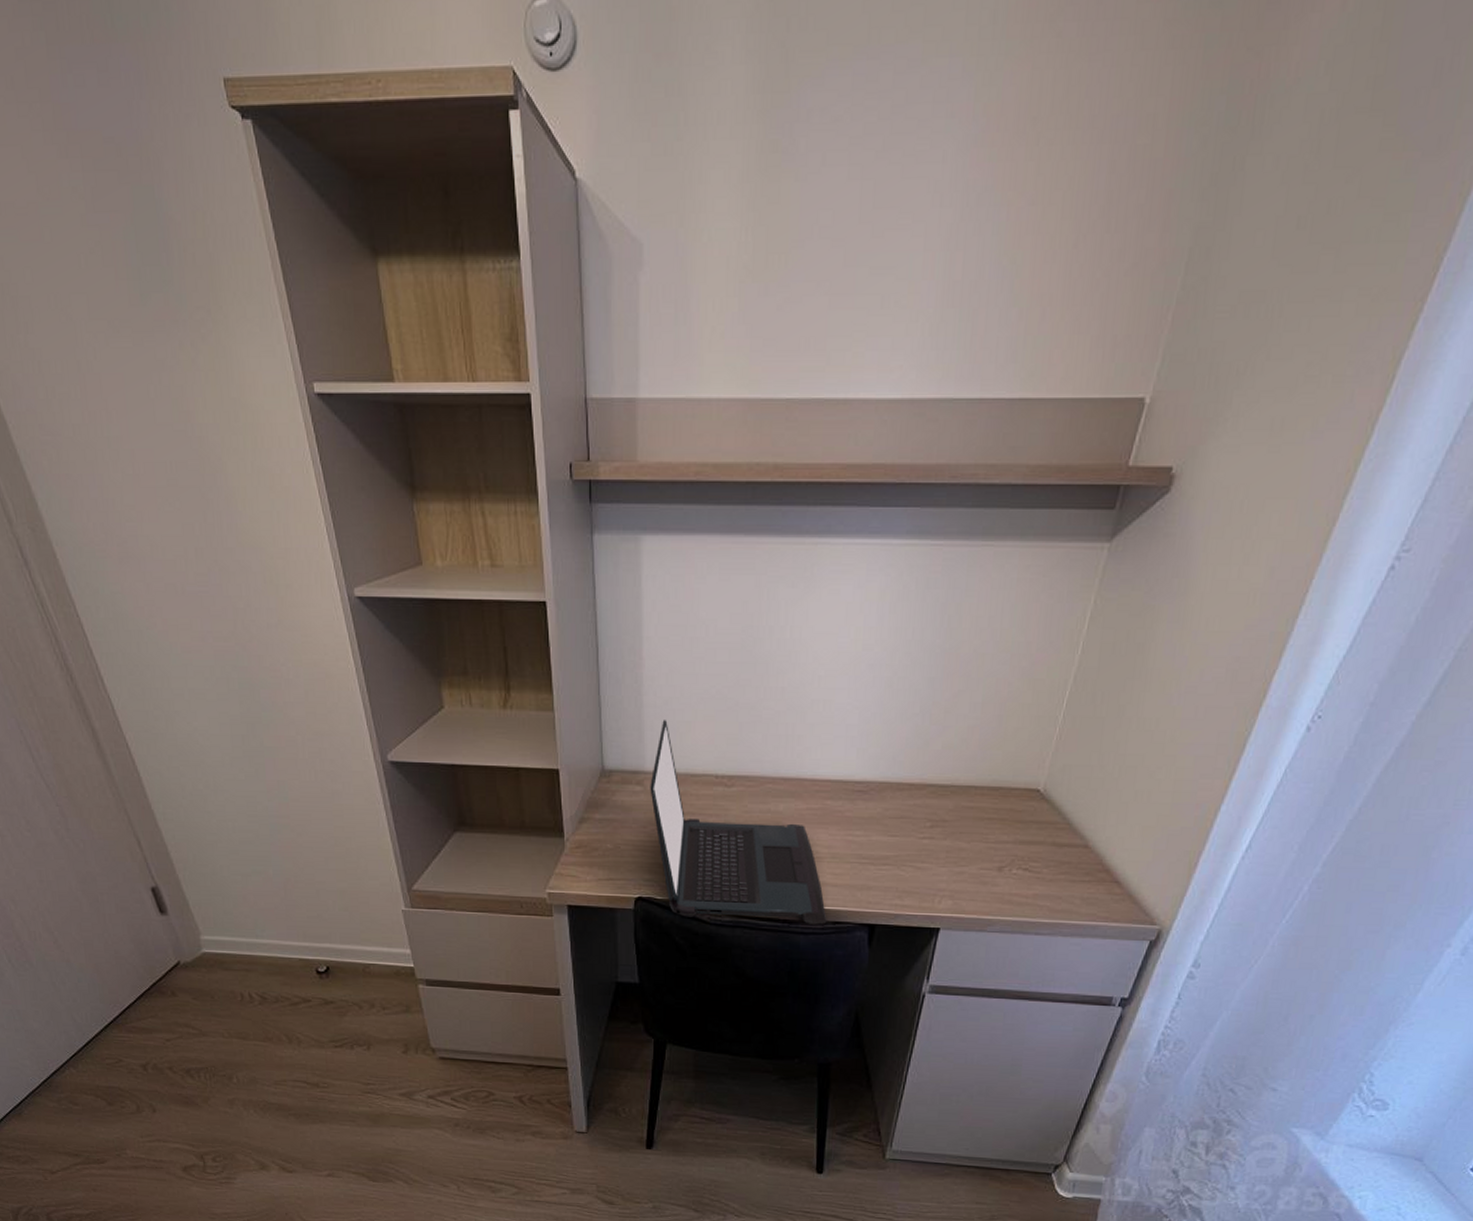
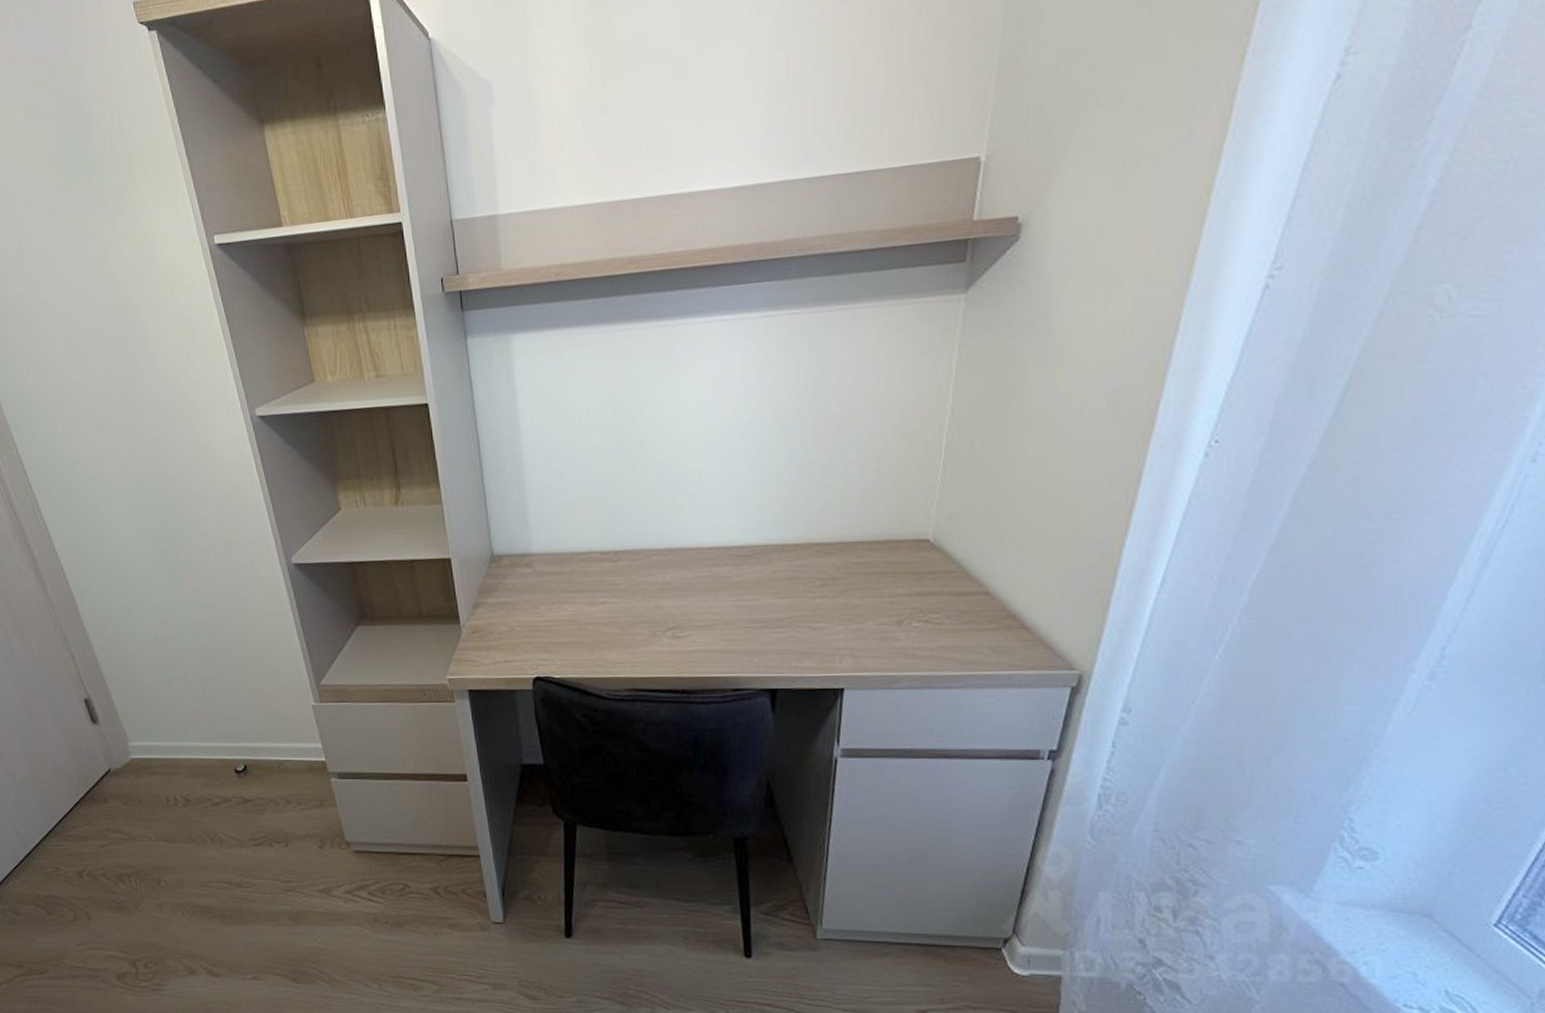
laptop: present [650,720,827,925] -> none [538,503,727,694]

